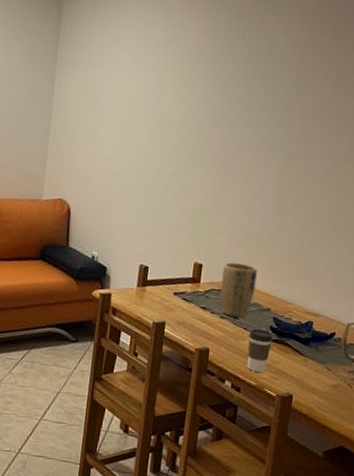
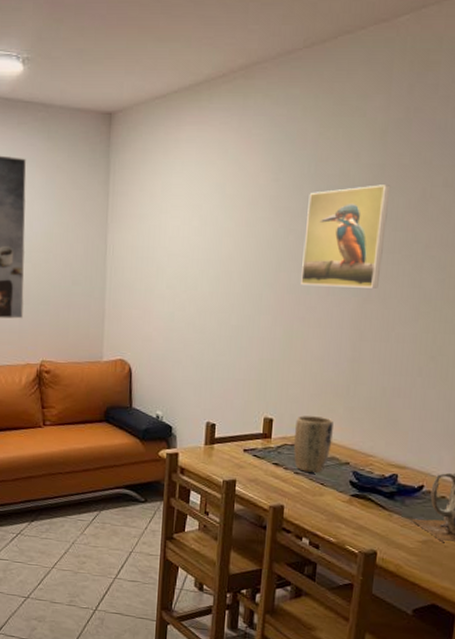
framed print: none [232,57,313,149] -> present [301,185,391,288]
coffee cup: present [247,329,273,372] -> none [325,484,353,529]

